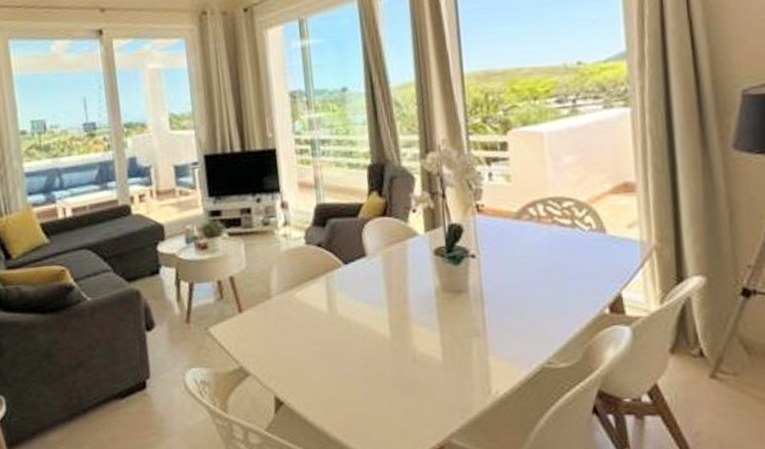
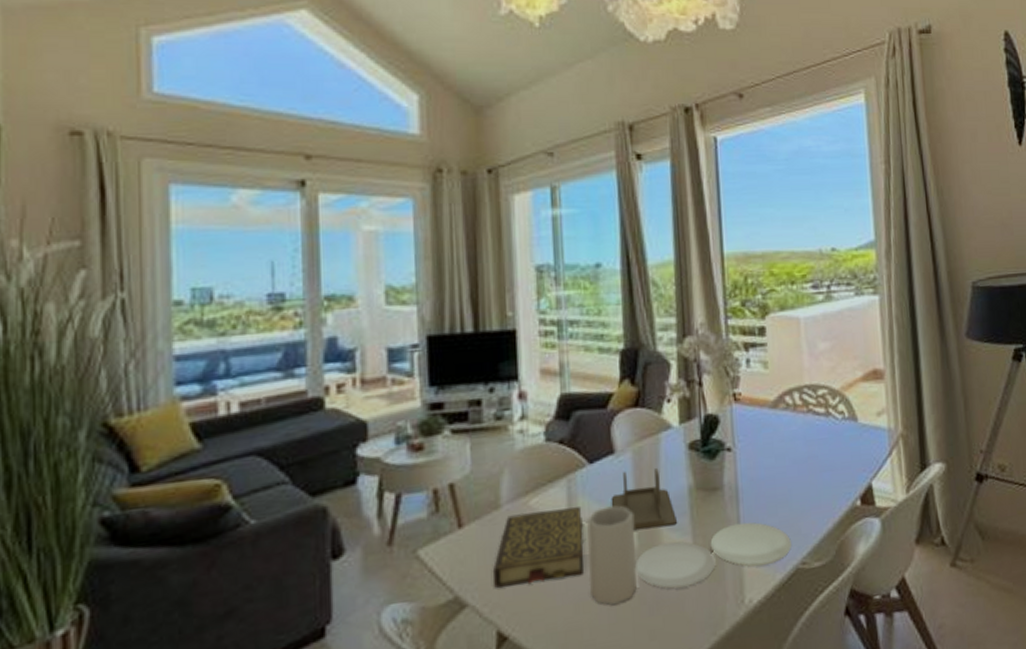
book: none [269,301,345,362] -> present [493,507,586,588]
cup: none [344,301,391,385] -> present [587,506,637,606]
napkin holder: none [366,271,425,323] -> present [612,468,677,529]
plate: none [388,335,463,376] -> present [635,541,716,589]
plate: none [457,322,537,363] -> present [710,522,791,567]

